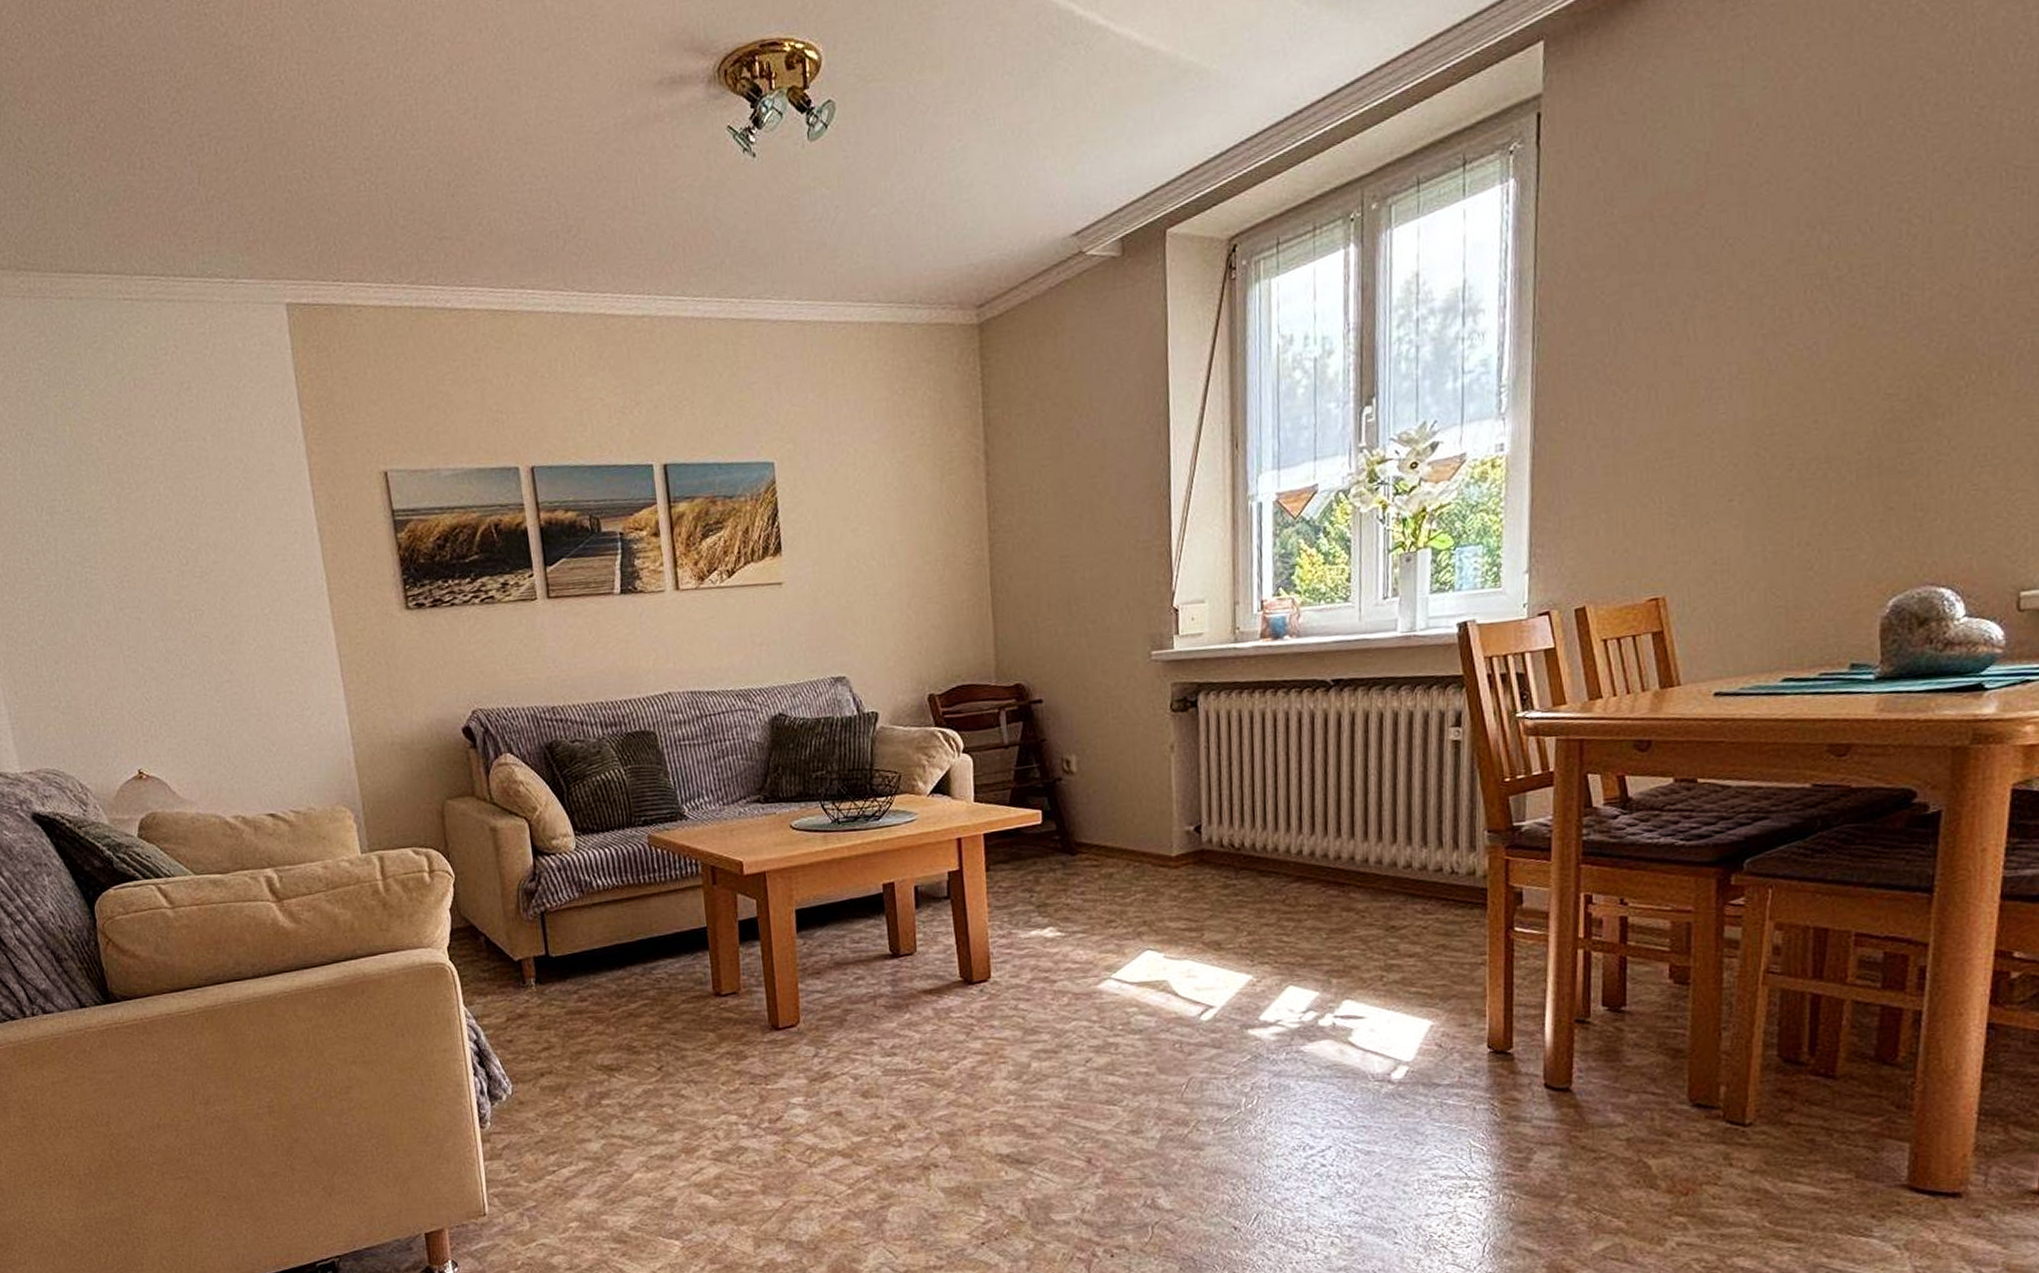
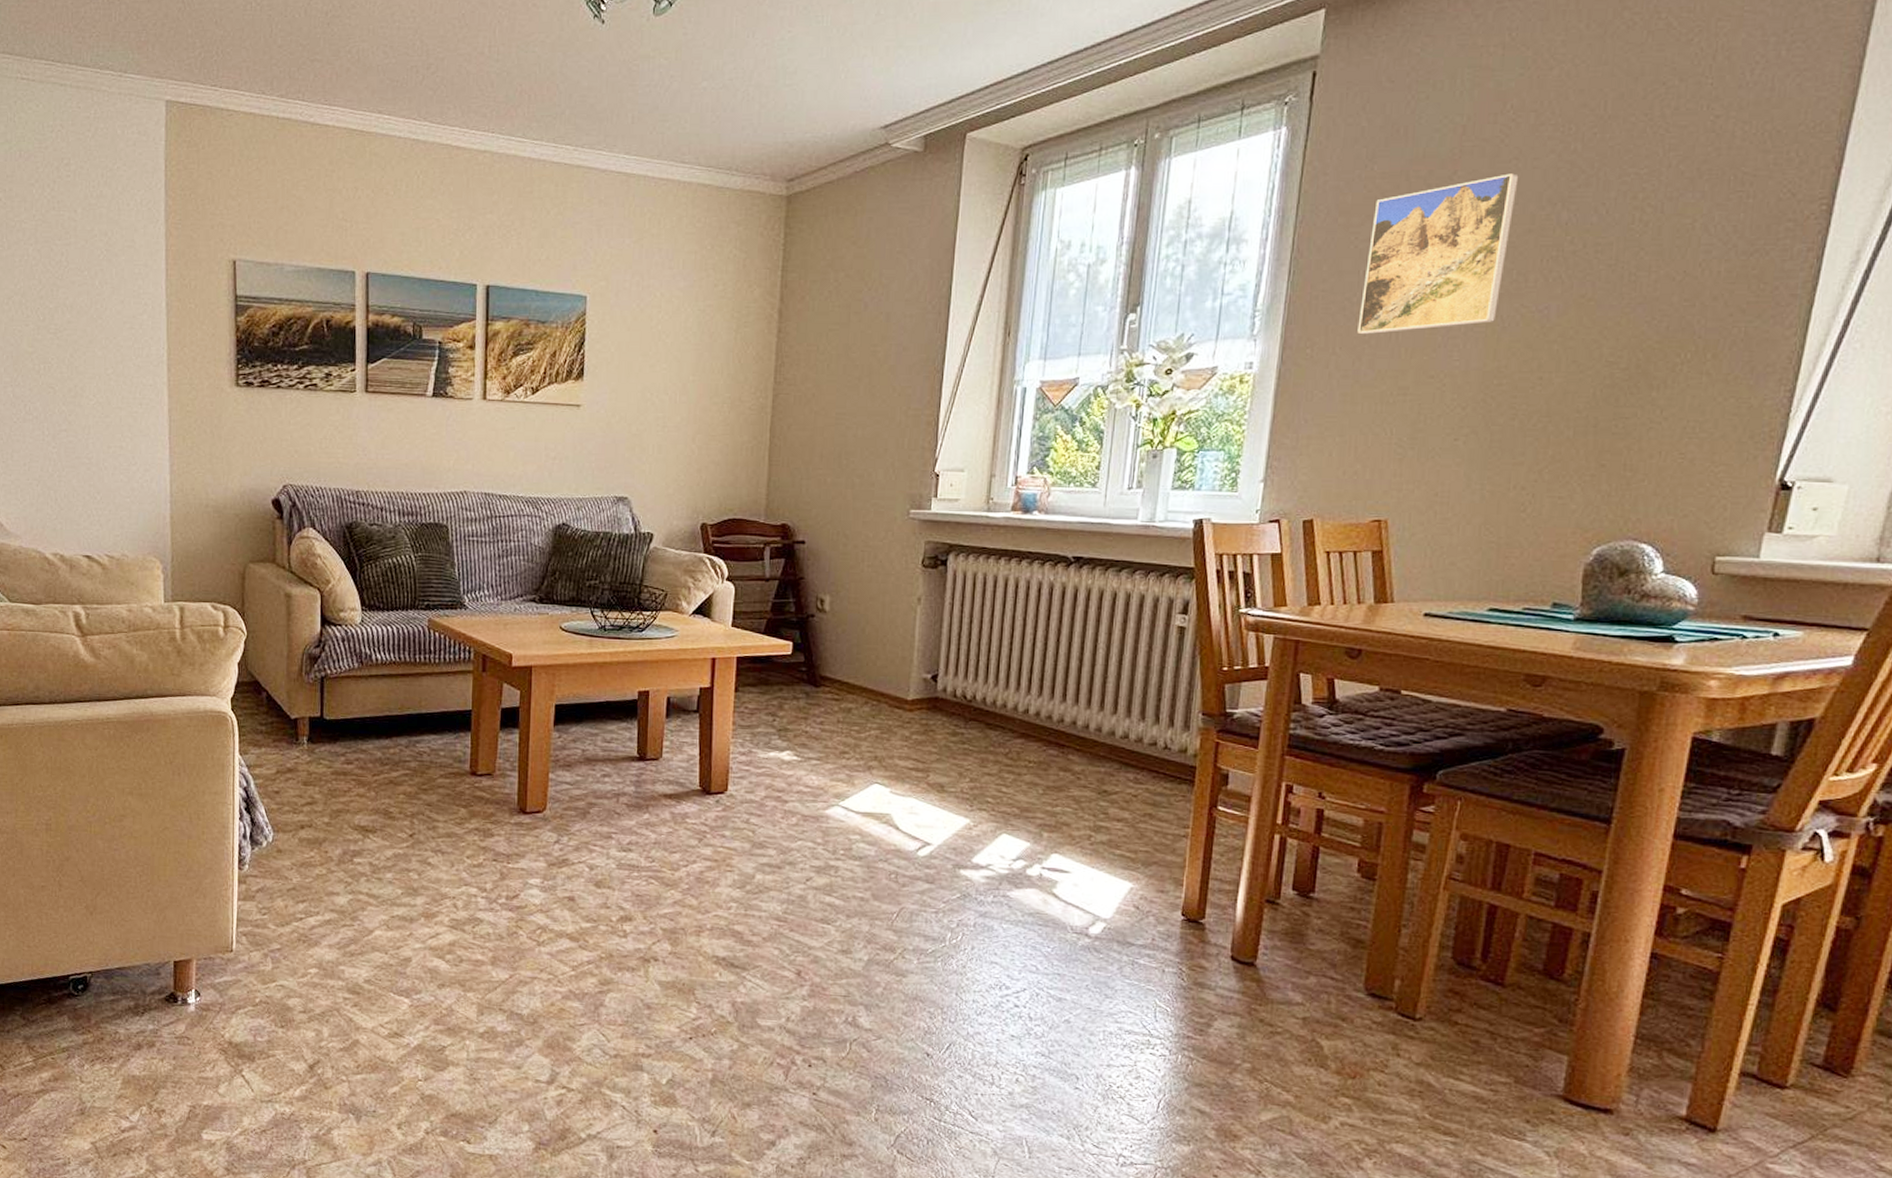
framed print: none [1613,199,1772,399] -> present [1357,173,1519,335]

